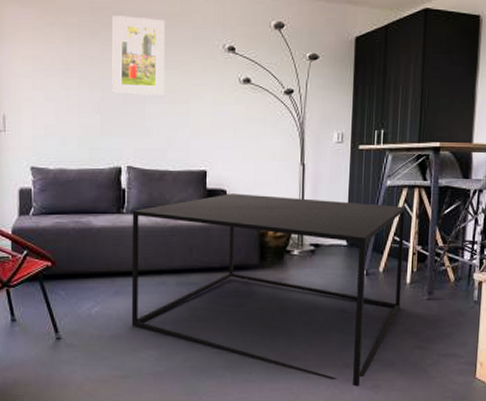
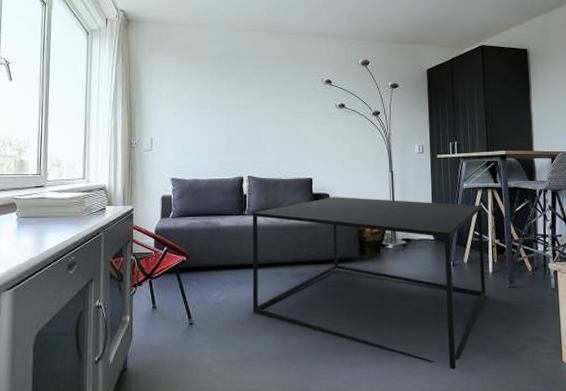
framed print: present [112,15,165,95] -> none [235,60,276,119]

